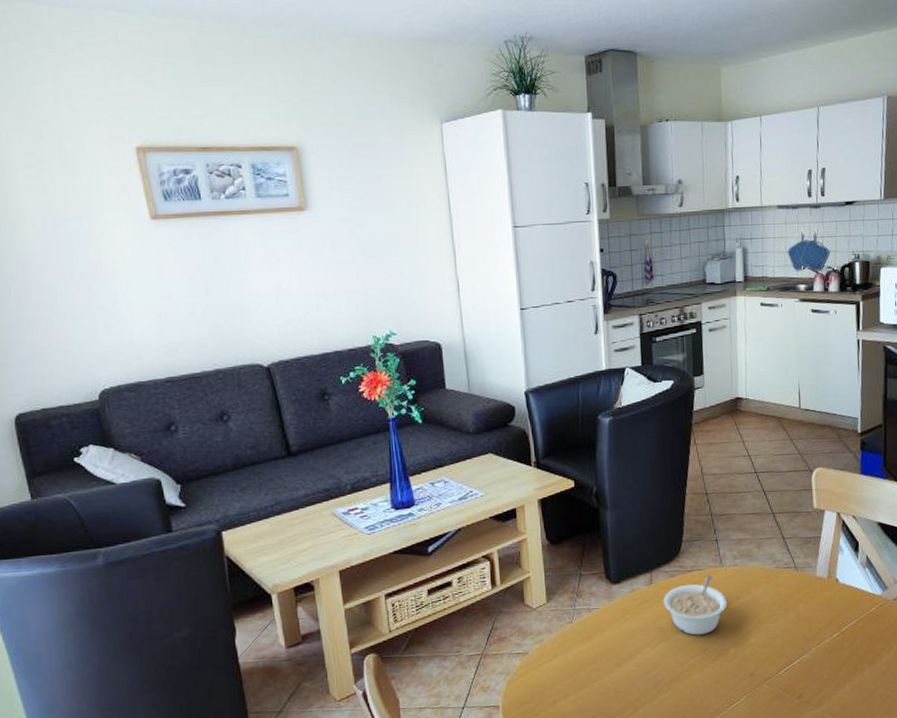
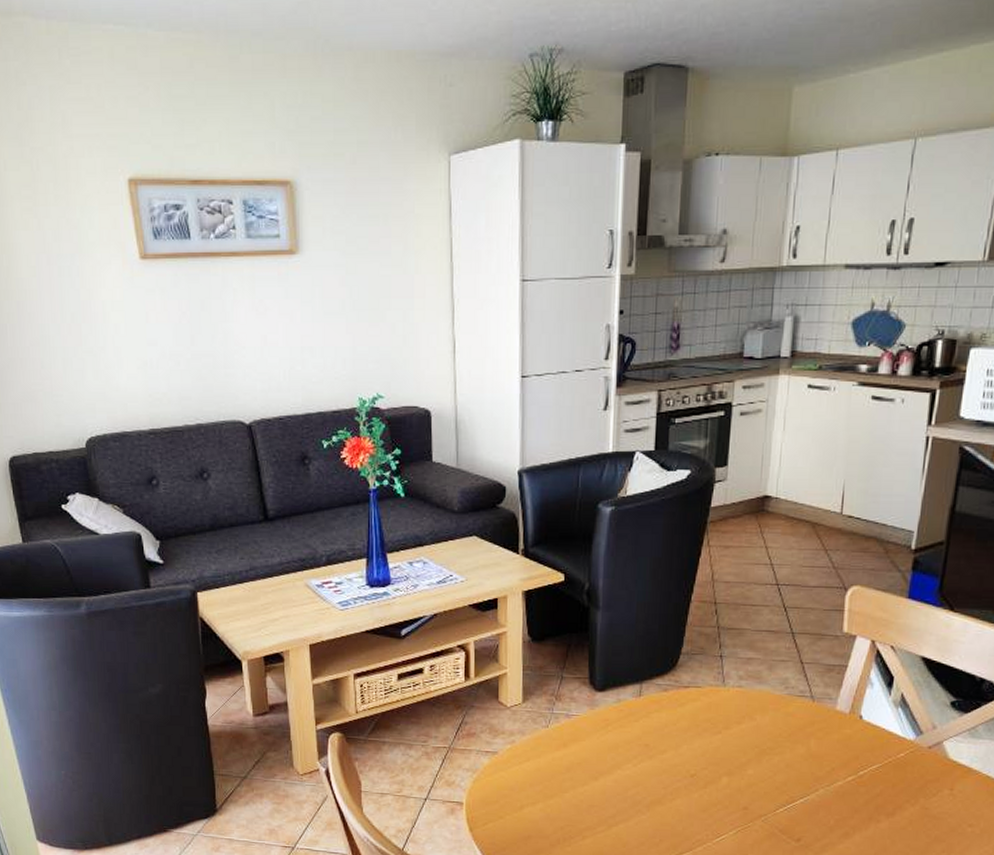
legume: present [663,574,728,635] -> none [651,694,726,758]

